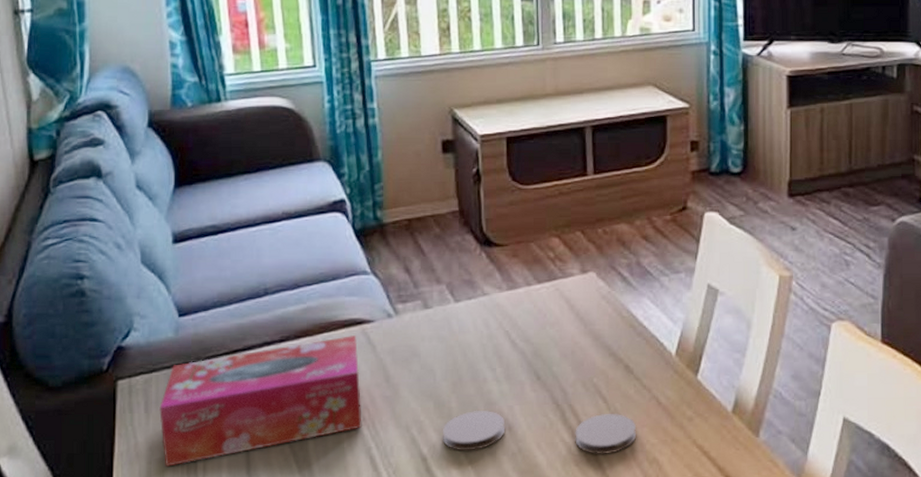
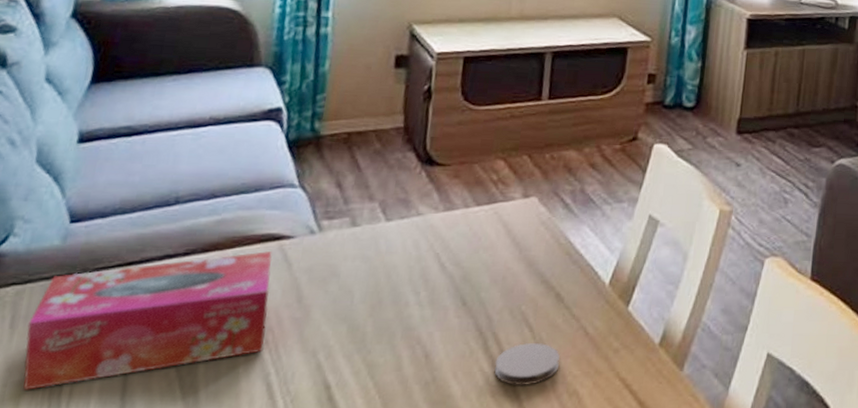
coaster: present [442,410,506,451] -> none [351,335,422,379]

